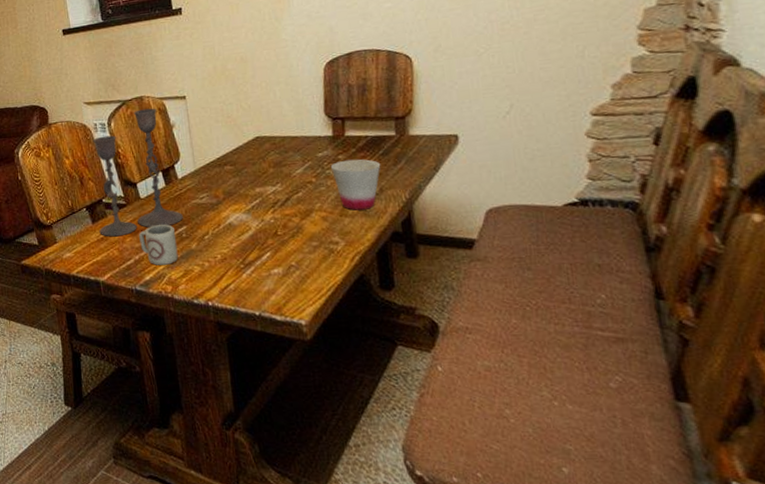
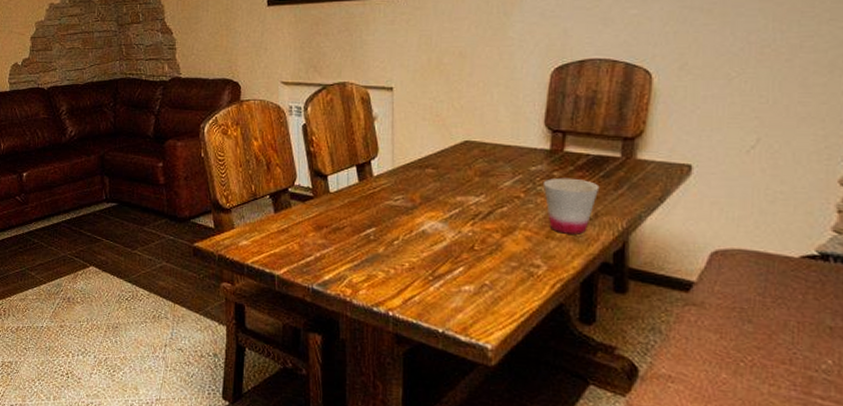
candlestick: present [92,108,183,237] -> none [281,96,373,230]
cup: present [139,224,179,265] -> none [323,223,363,267]

